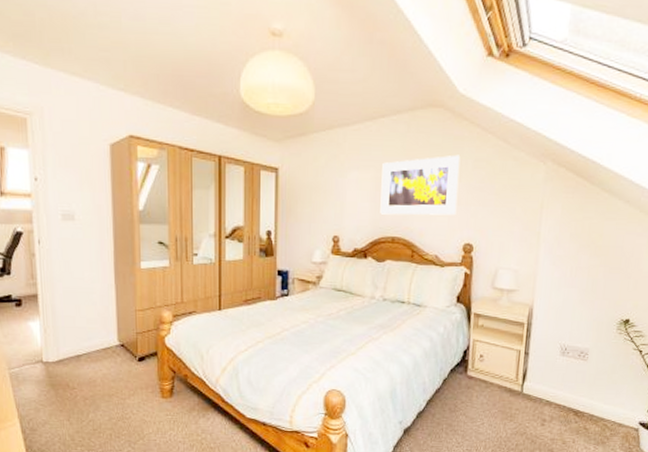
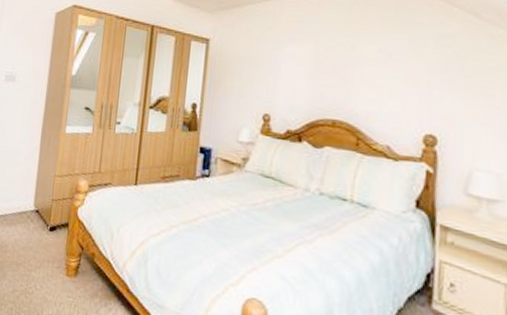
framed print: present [380,154,461,216] -> none [319,30,419,100]

